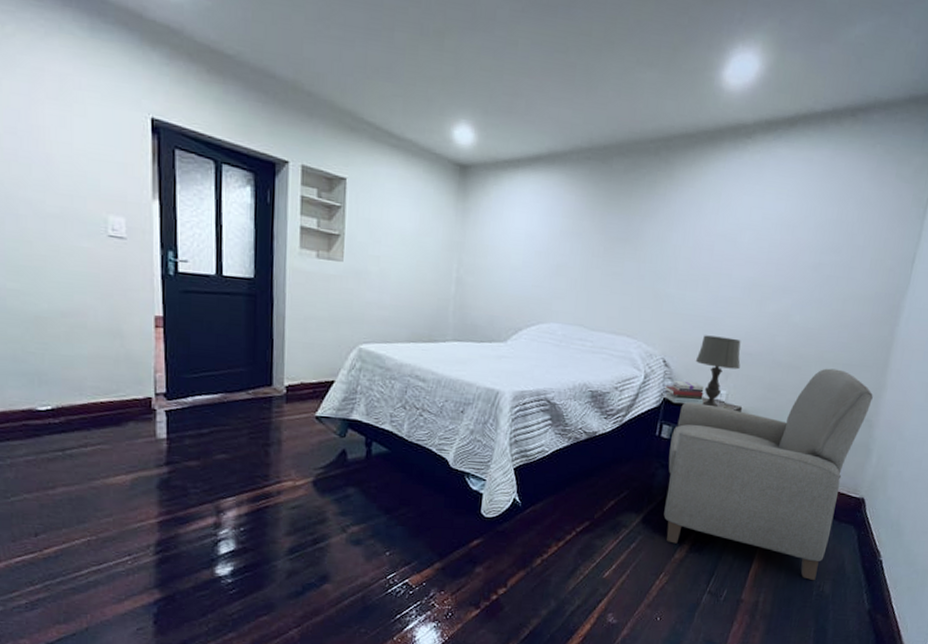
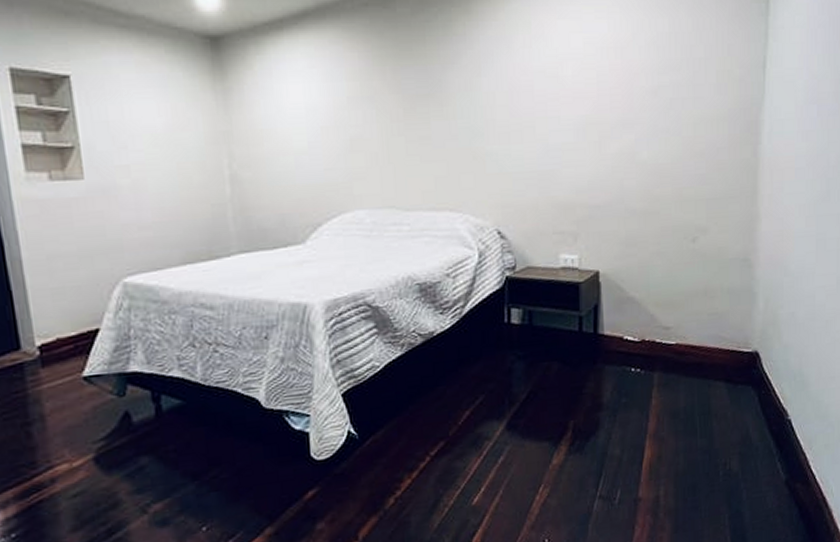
chair: present [663,368,873,581] -> none [523,206,747,460]
books: present [664,380,705,405] -> none [505,250,554,281]
table lamp: present [695,335,741,408] -> none [535,191,589,277]

